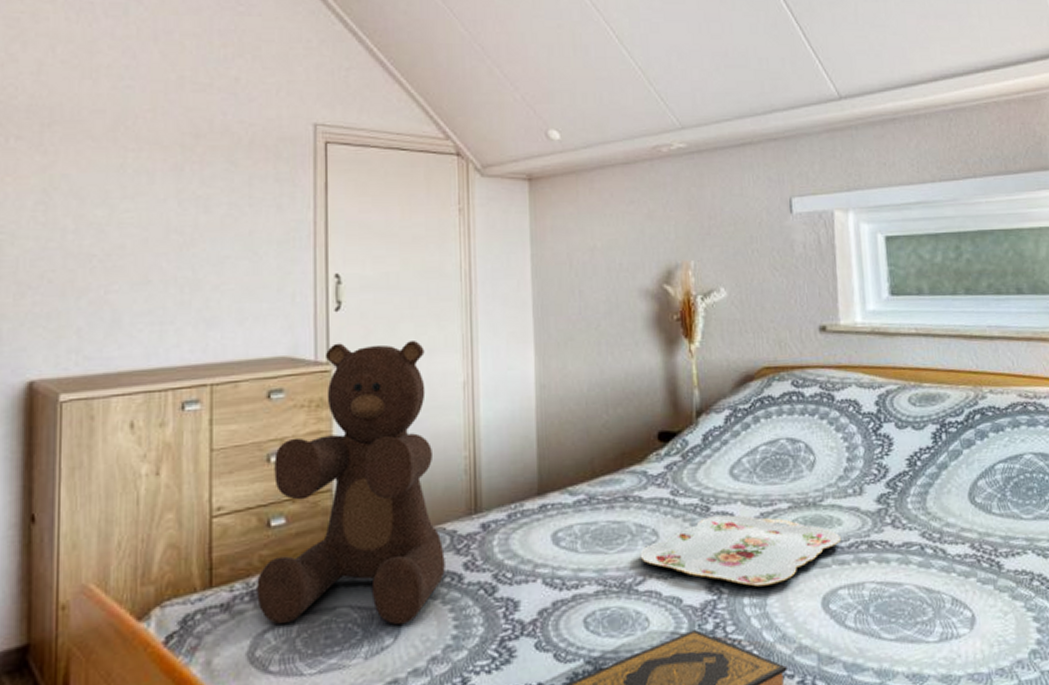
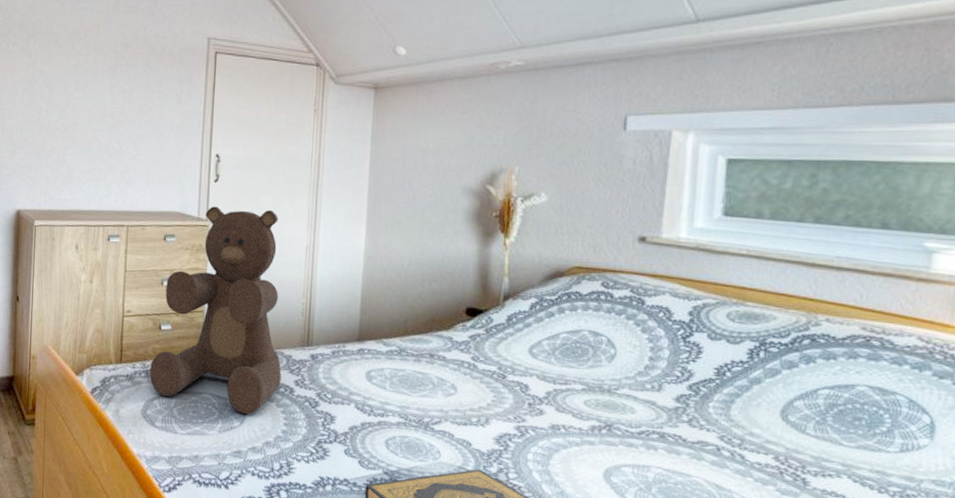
serving tray: present [640,514,841,587] -> none [438,383,632,450]

